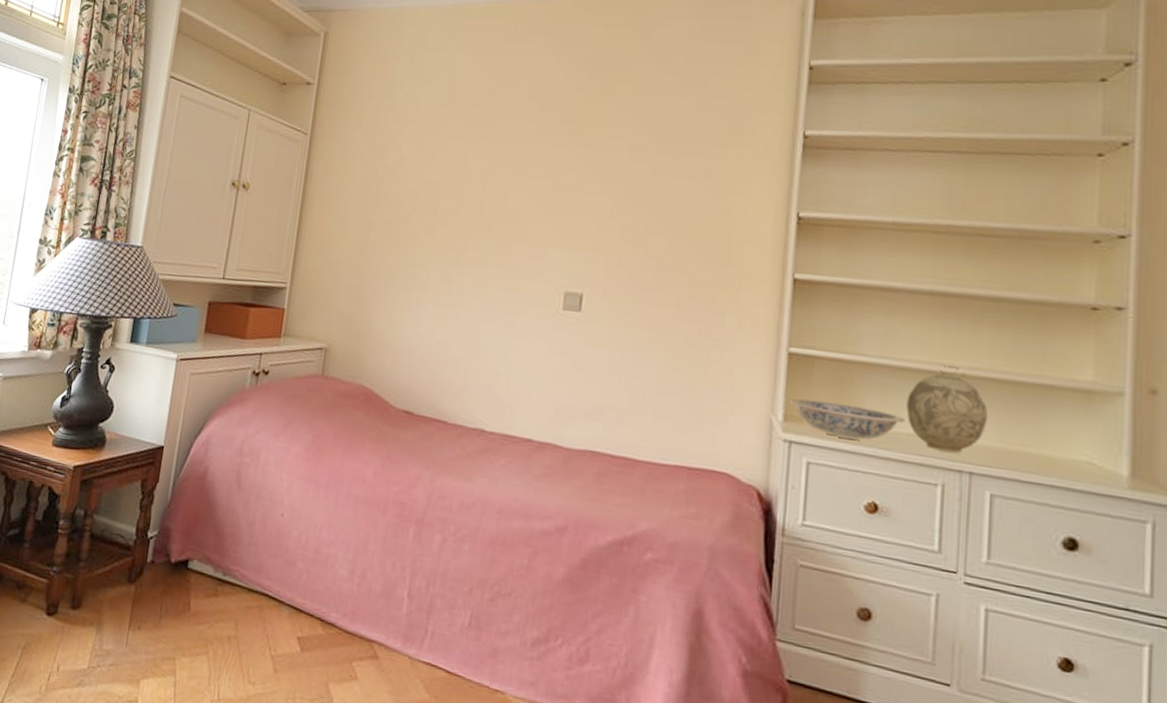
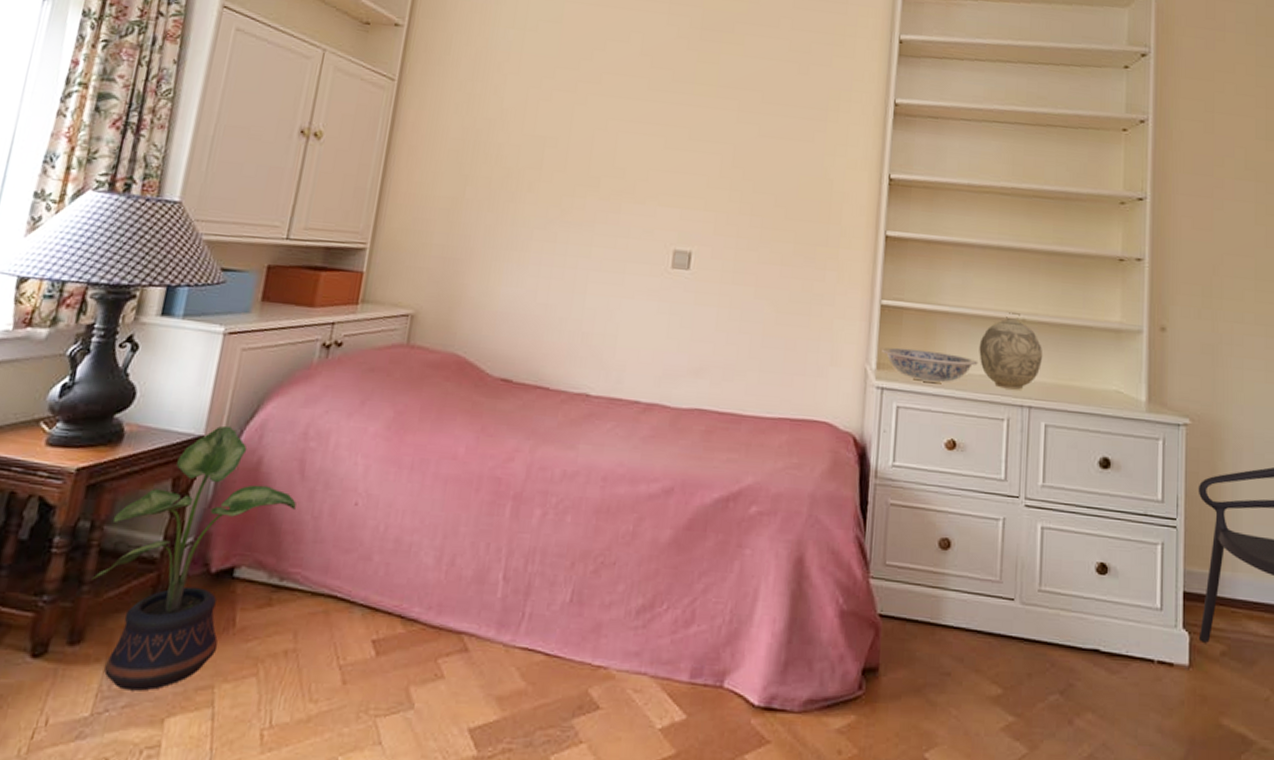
potted plant: none [86,438,235,655] -> present [91,425,297,691]

